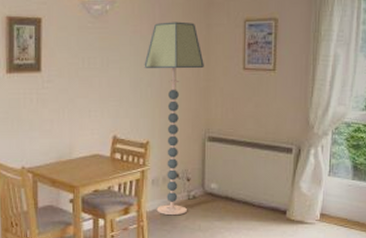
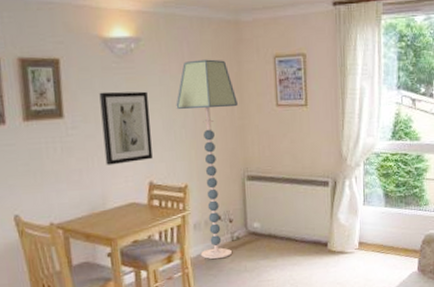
wall art: none [74,49,118,118] -> present [99,91,153,165]

